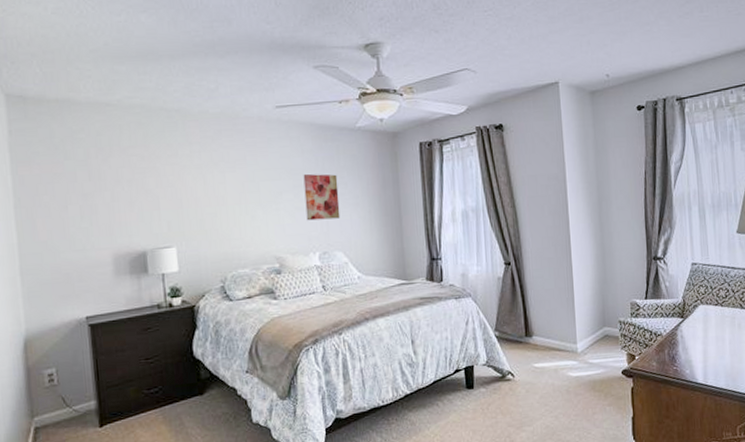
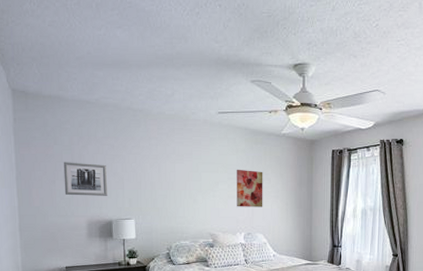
wall art: none [77,180,138,224] -> present [63,162,107,196]

